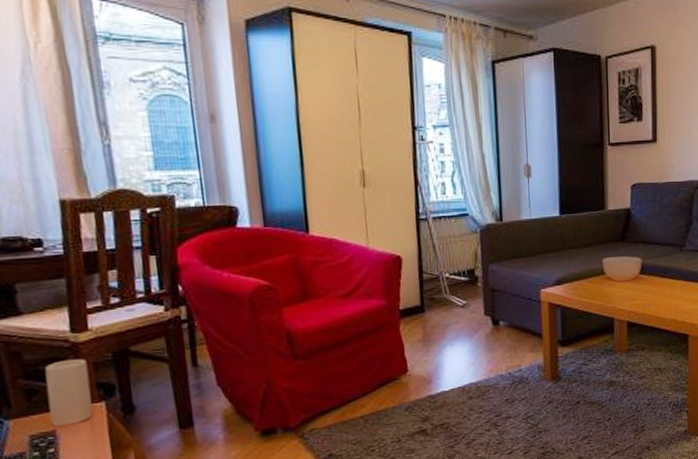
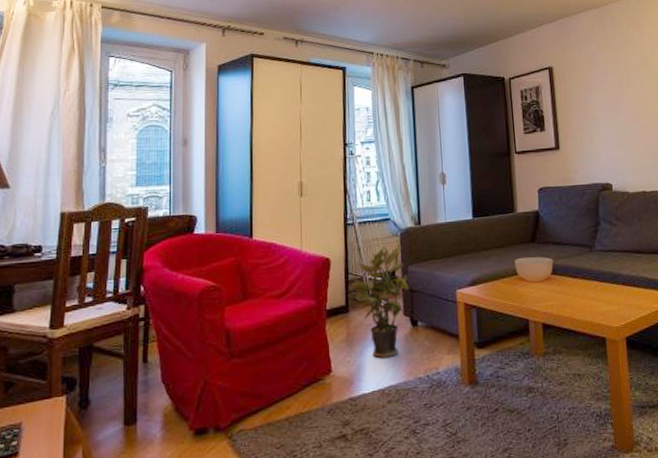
candle: present [44,358,93,427] -> none [19,353,57,420]
potted plant: none [425,243,490,358] -> present [350,245,409,359]

